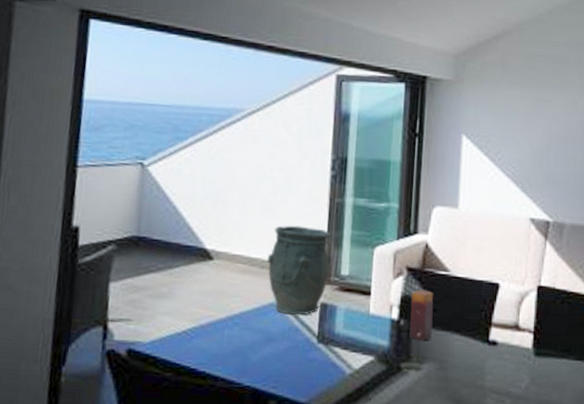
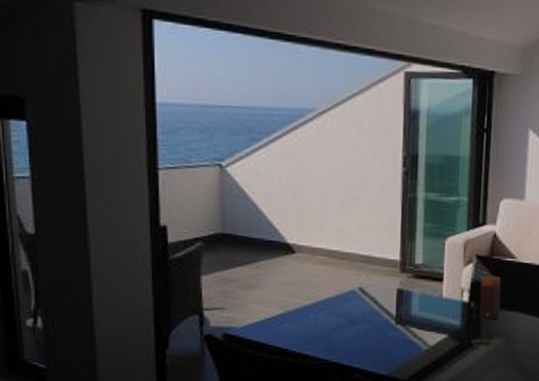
vase: present [267,225,332,316] -> none [345,219,407,301]

